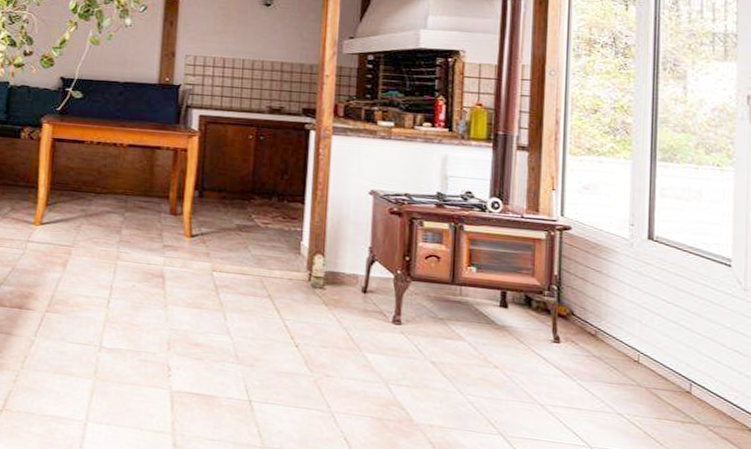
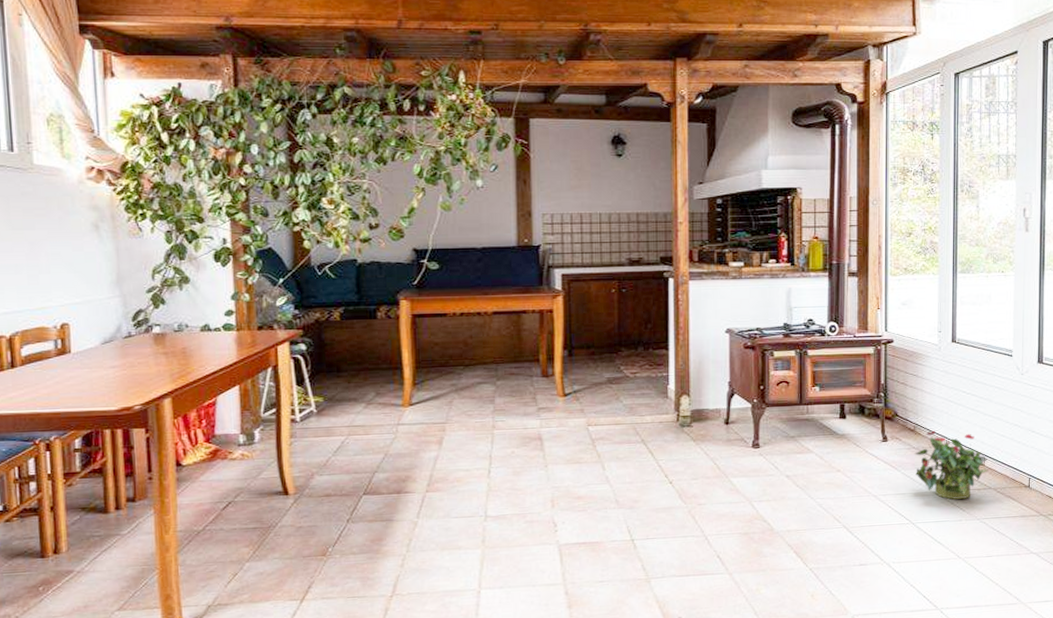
potted plant: none [594,339,698,431] -> present [914,430,989,500]

